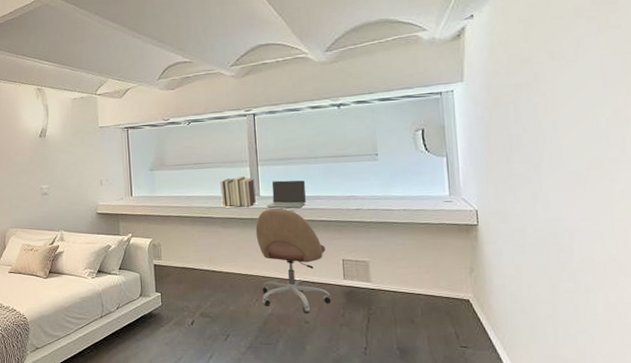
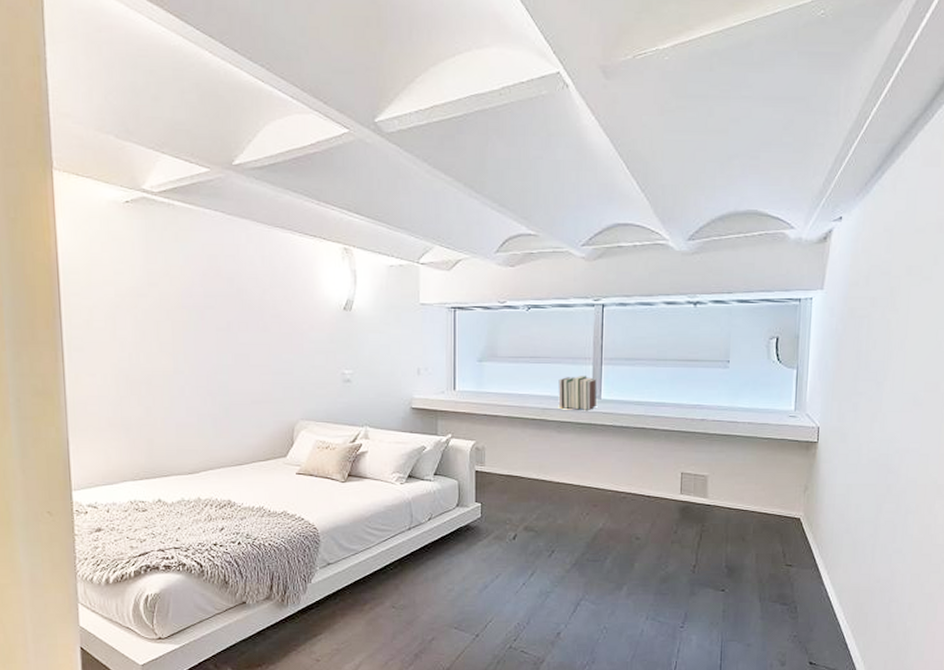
office chair: present [255,208,332,313] -> none [592,414,666,528]
laptop: present [267,180,306,208] -> none [608,383,652,414]

